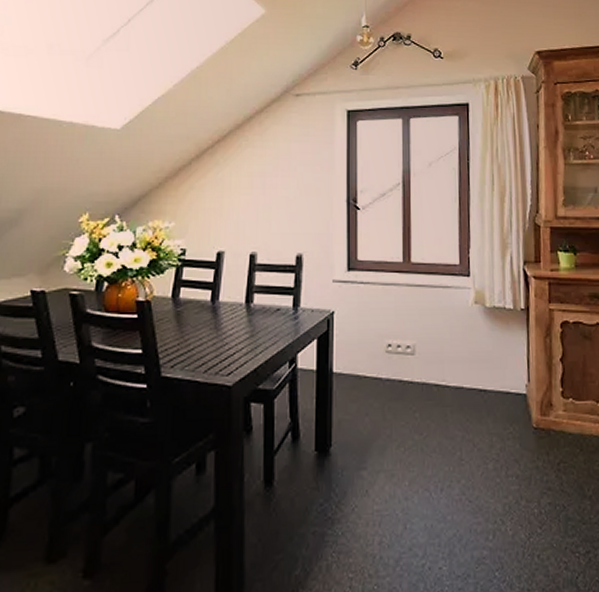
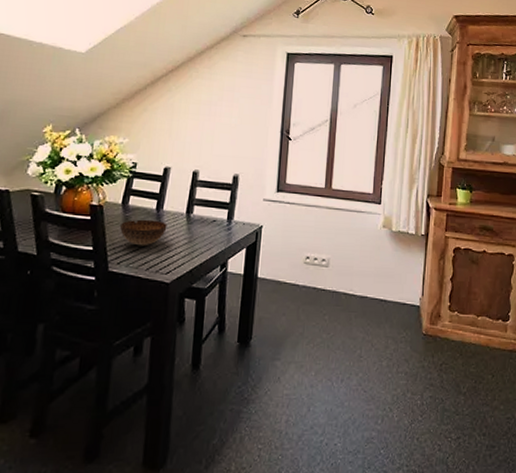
bowl: none [172,313,225,345] -> present [120,219,168,246]

